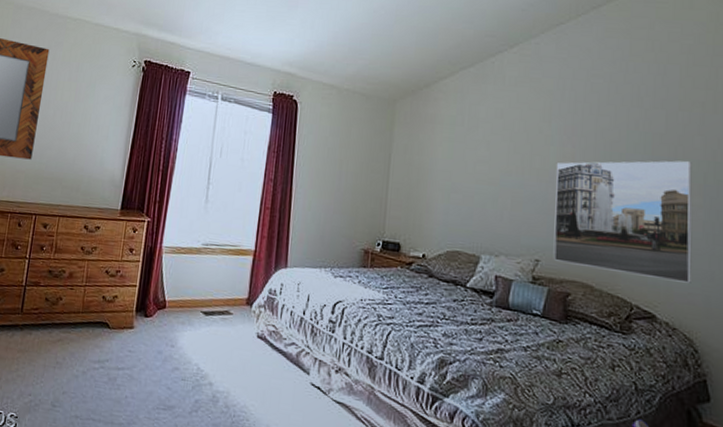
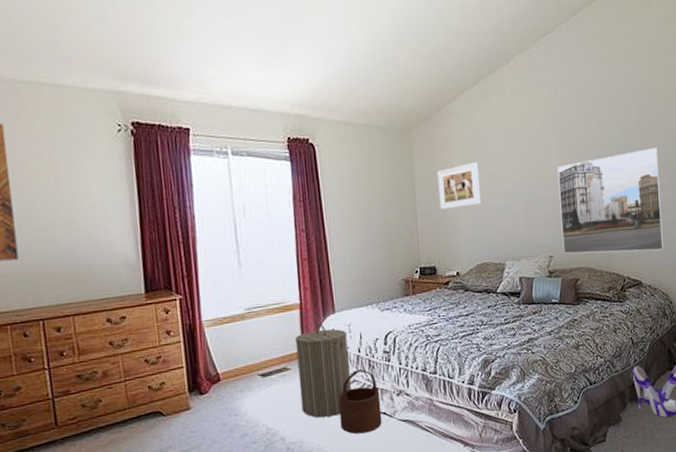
laundry hamper: none [235,274,294,376] -> present [295,323,351,418]
wooden bucket: none [270,332,318,404] -> present [338,368,382,434]
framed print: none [414,143,463,188] -> present [437,162,481,210]

